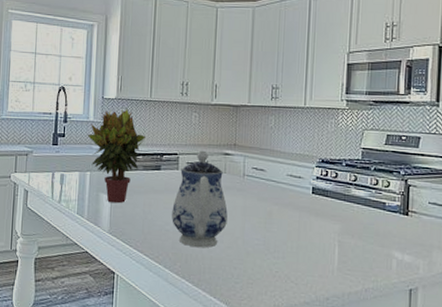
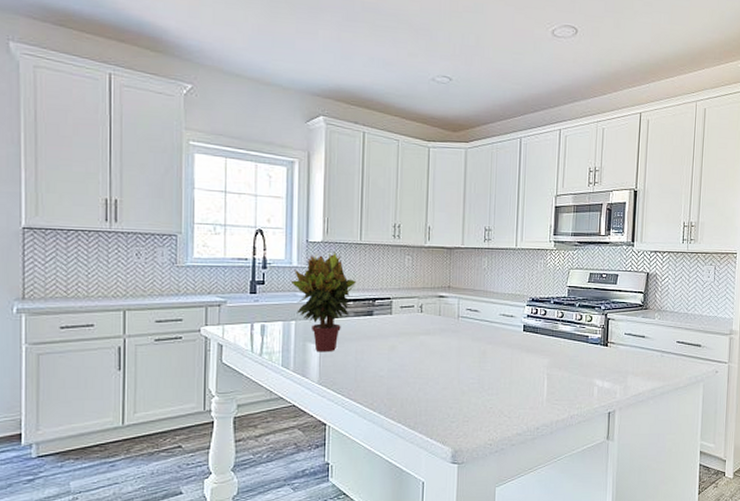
teapot: present [172,150,228,248] -> none [386,293,443,391]

